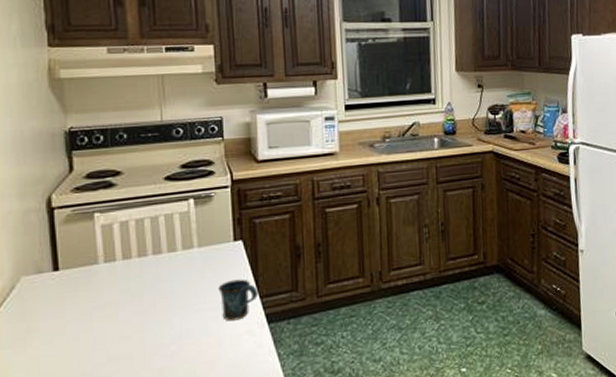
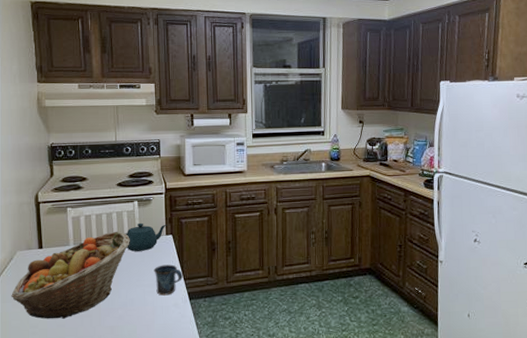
fruit basket: none [13,240,185,367] -> present [11,231,130,319]
teapot: none [176,226,235,266] -> present [124,222,167,251]

